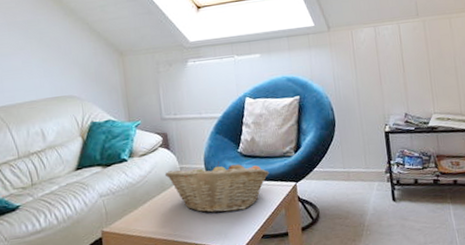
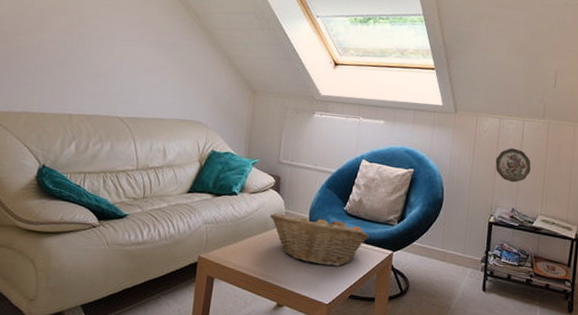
decorative plate: none [378,53,416,88] -> present [495,148,531,183]

